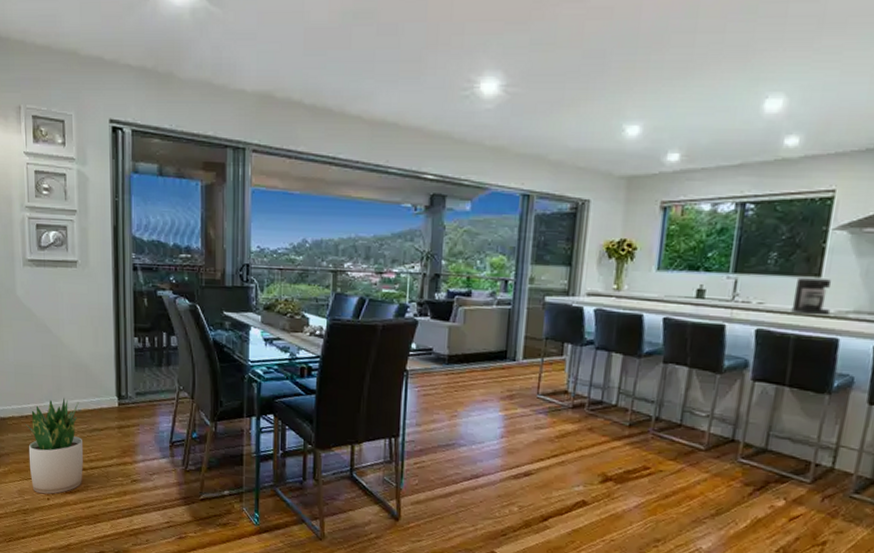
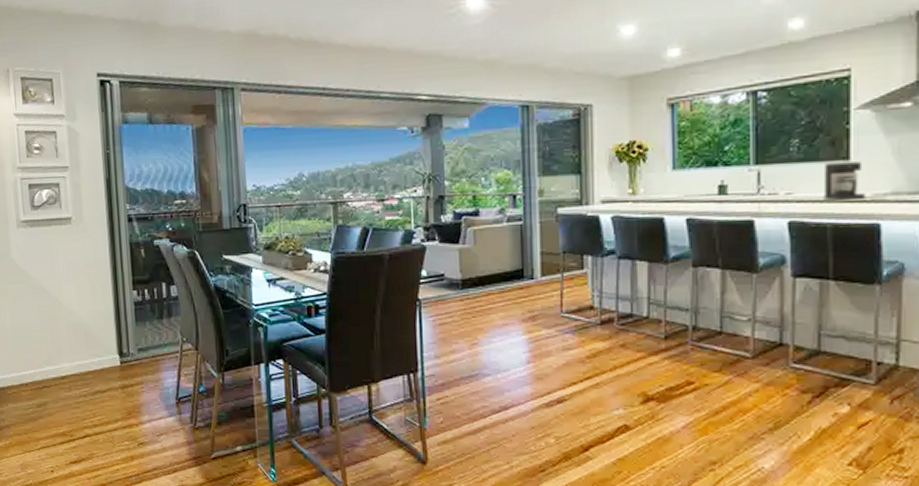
planter: present [25,398,84,495] -> none [25,361,88,467]

